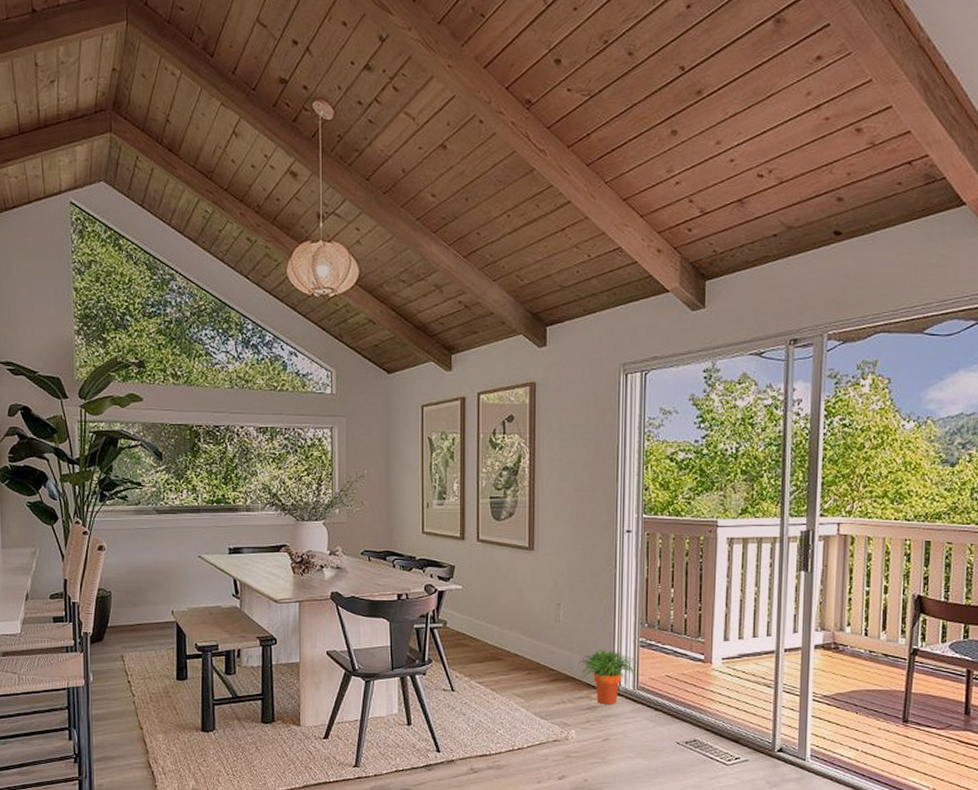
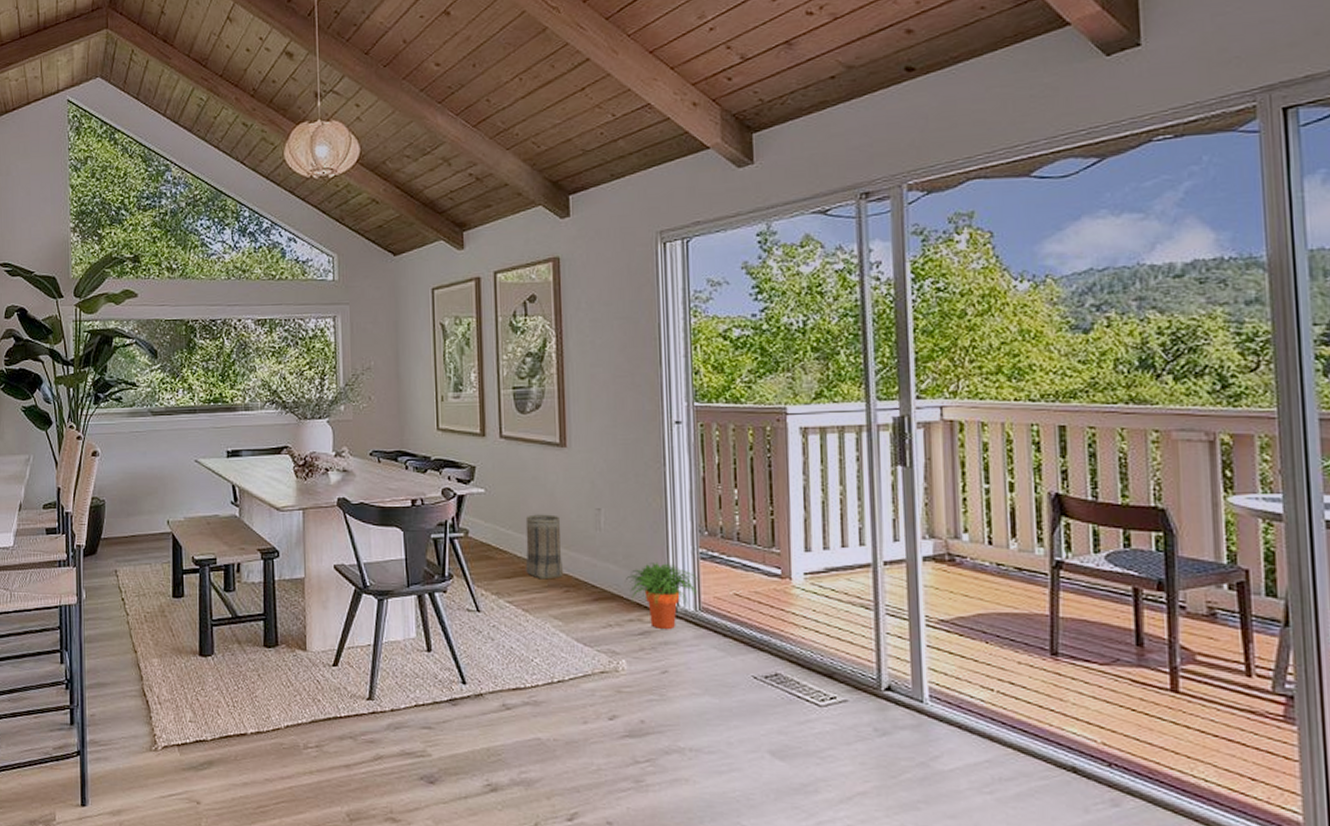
basket: none [495,608,526,664] -> present [525,514,563,580]

